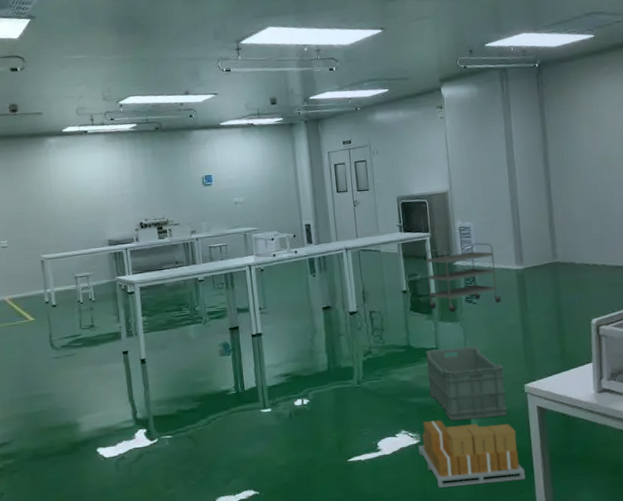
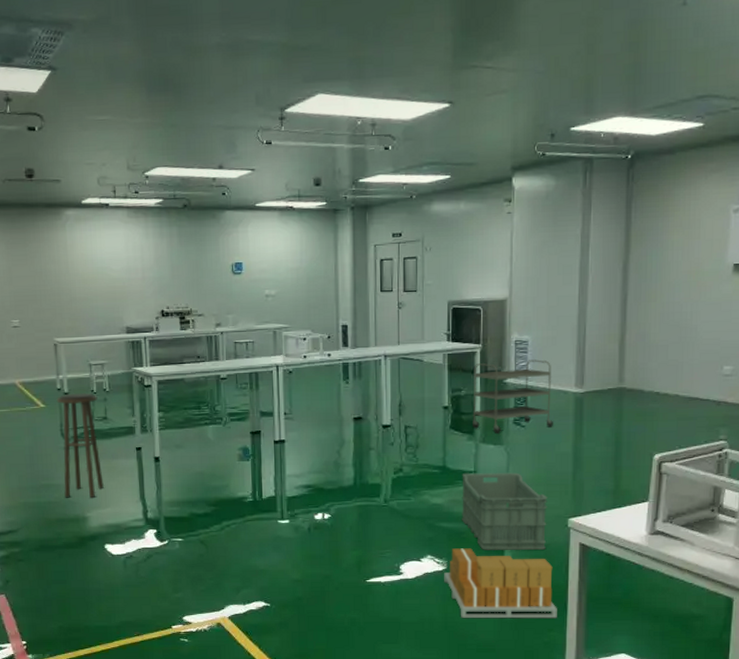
stool: none [45,303,94,406] -> present [56,393,104,498]

